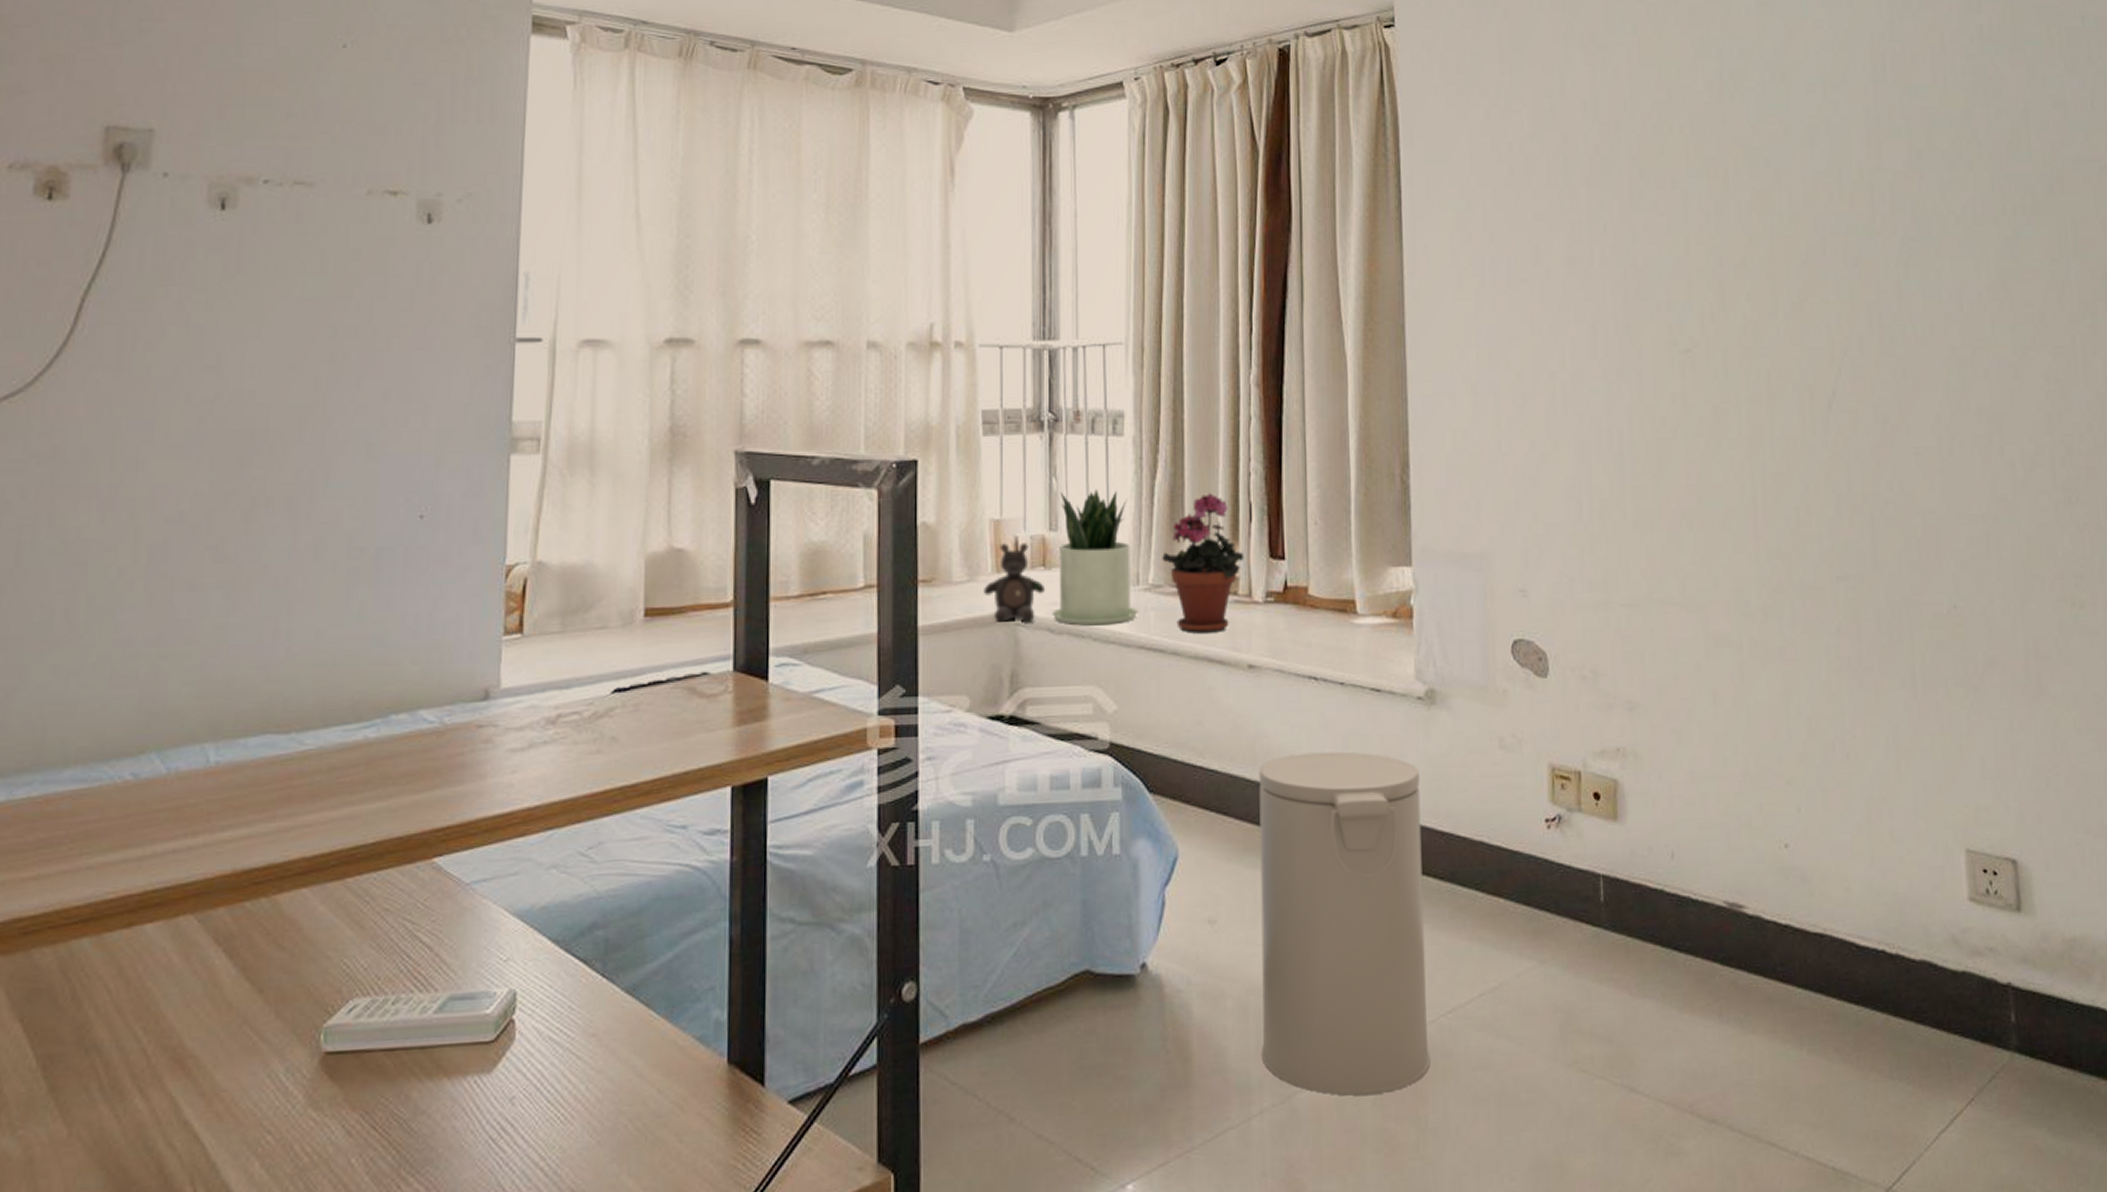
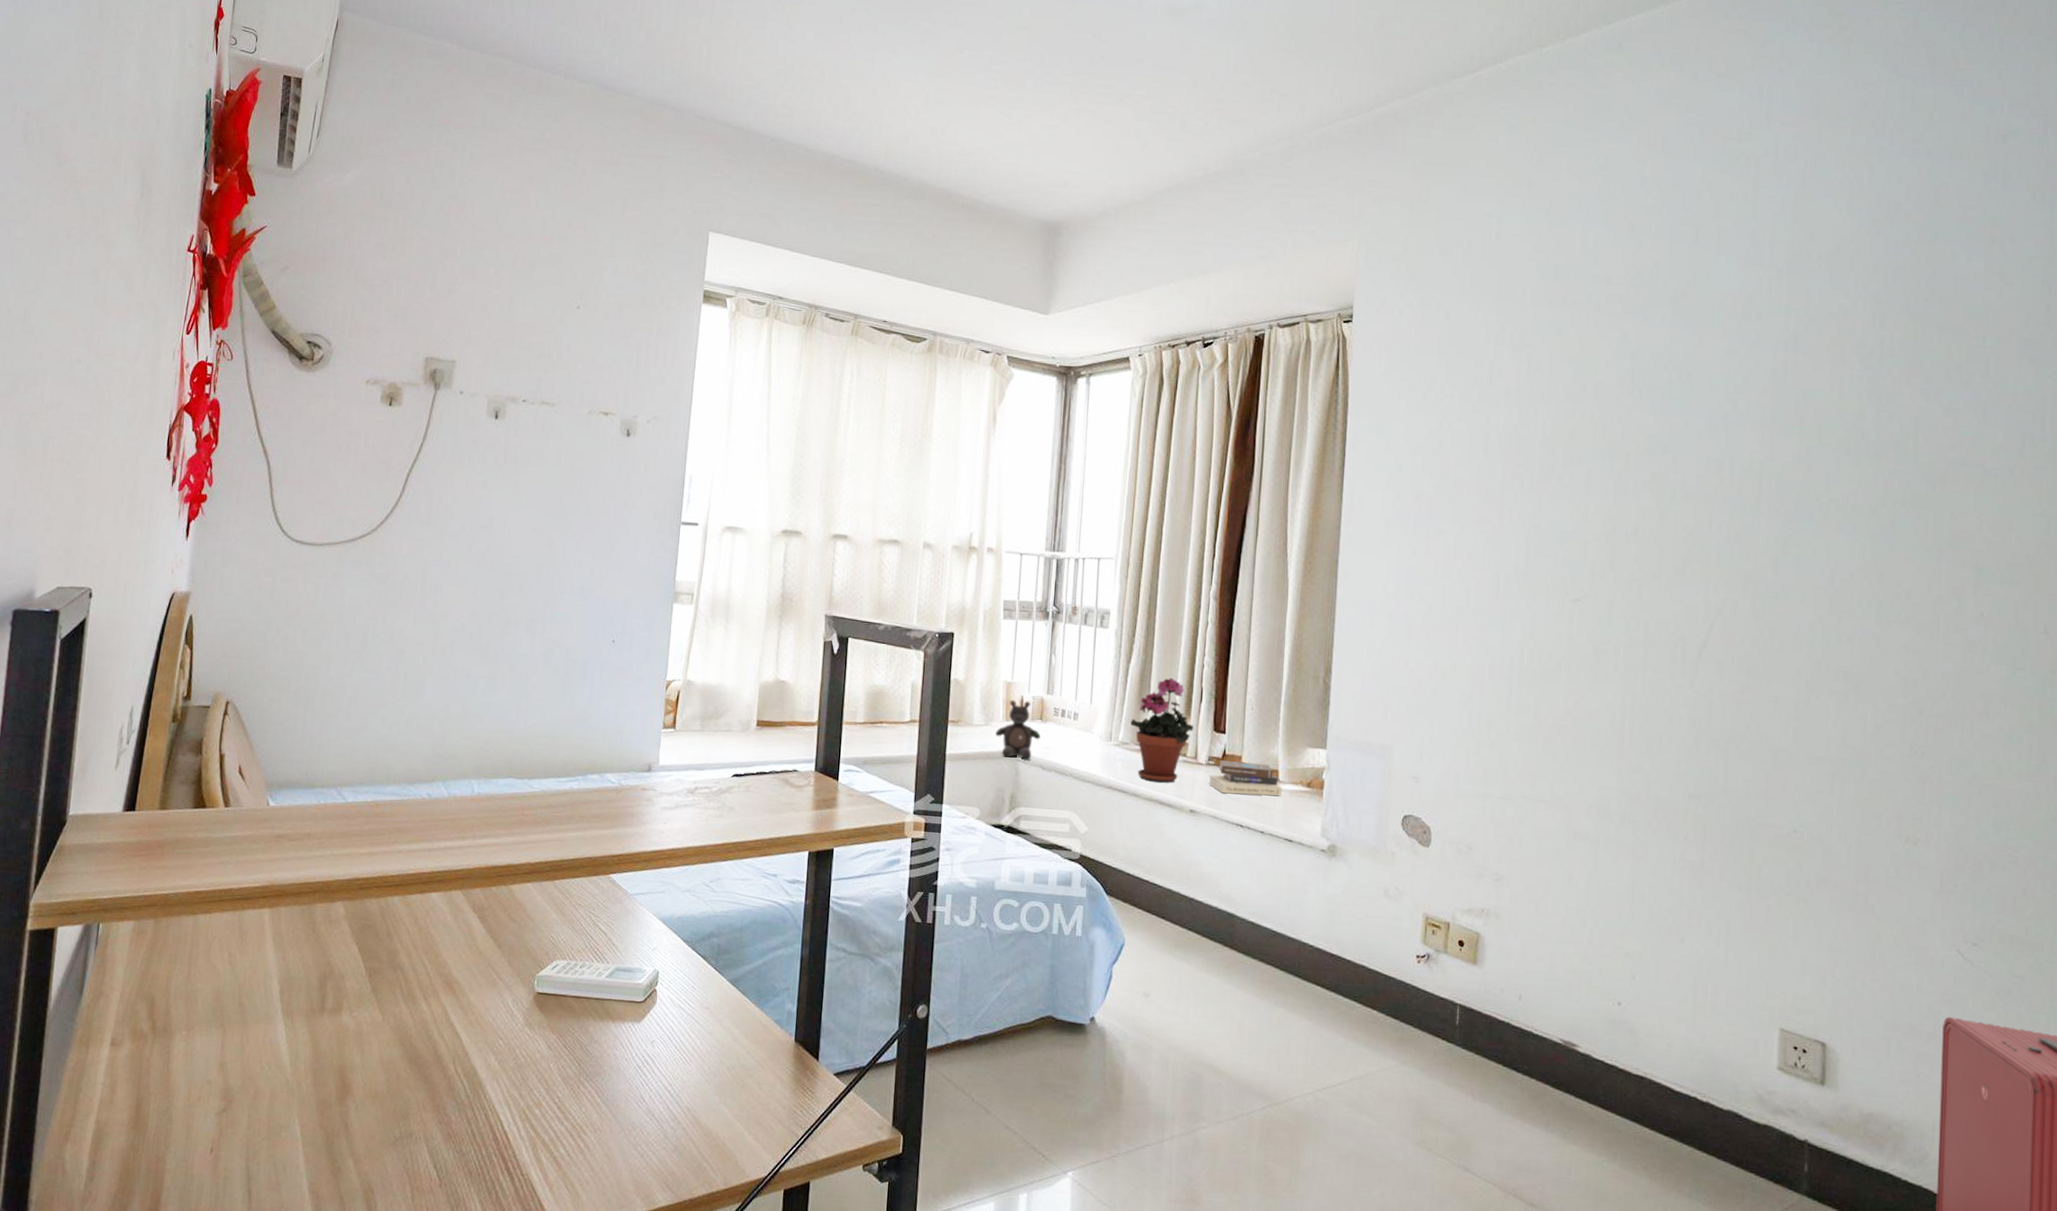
planter: present [1051,489,1138,626] -> none [1044,666,1109,769]
trash bin: present [1259,751,1431,1096] -> none [1175,880,1318,1140]
books: none [1268,594,1361,638] -> present [1208,760,1282,797]

